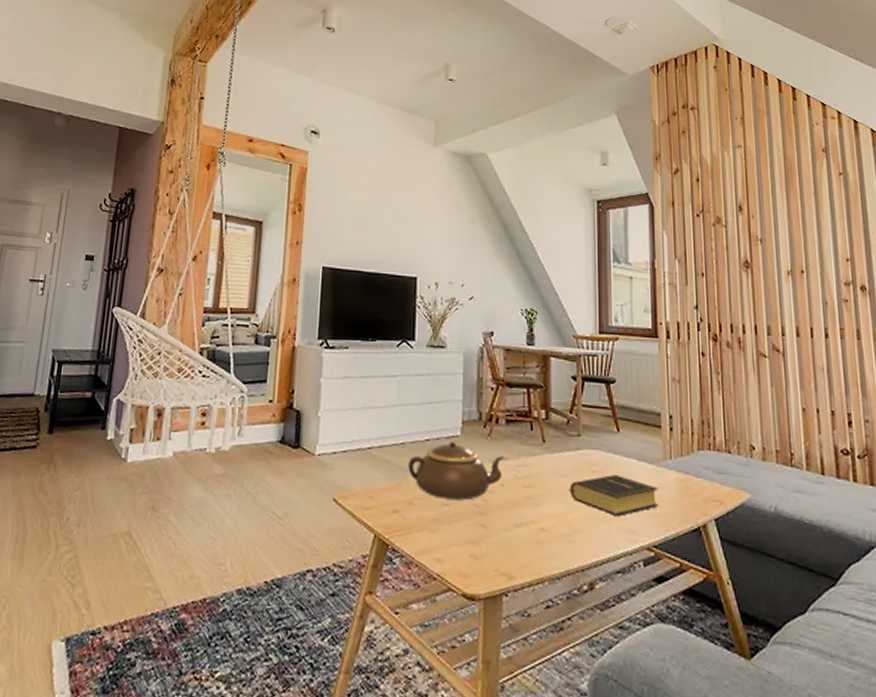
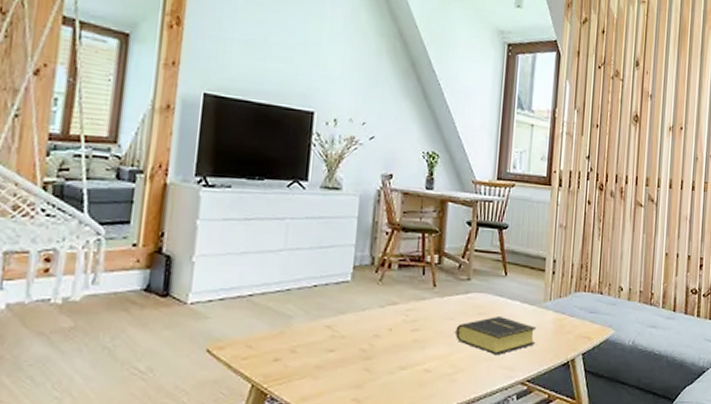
teapot: present [408,442,504,500] -> none [292,288,394,346]

